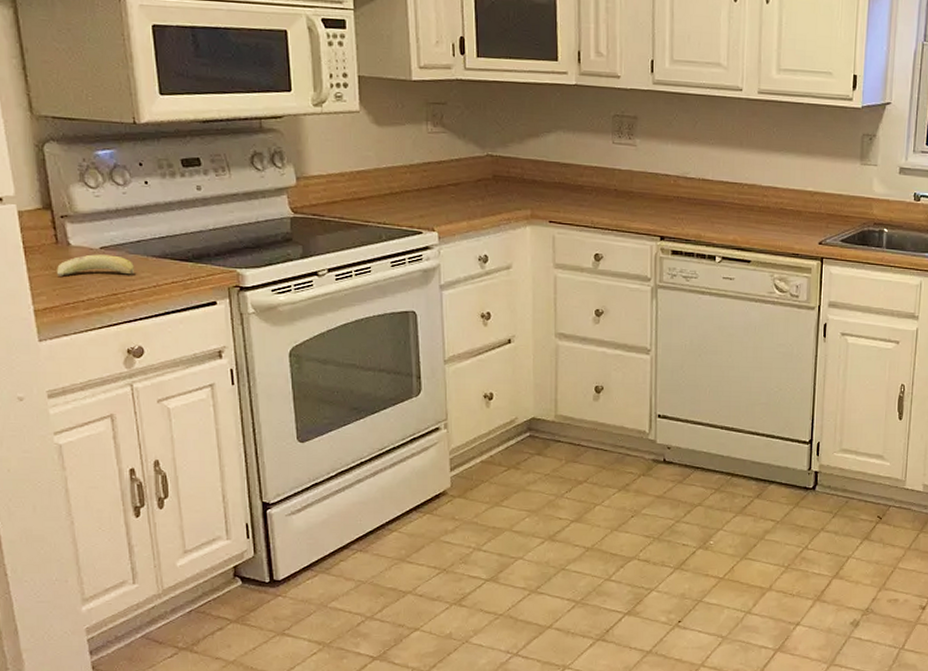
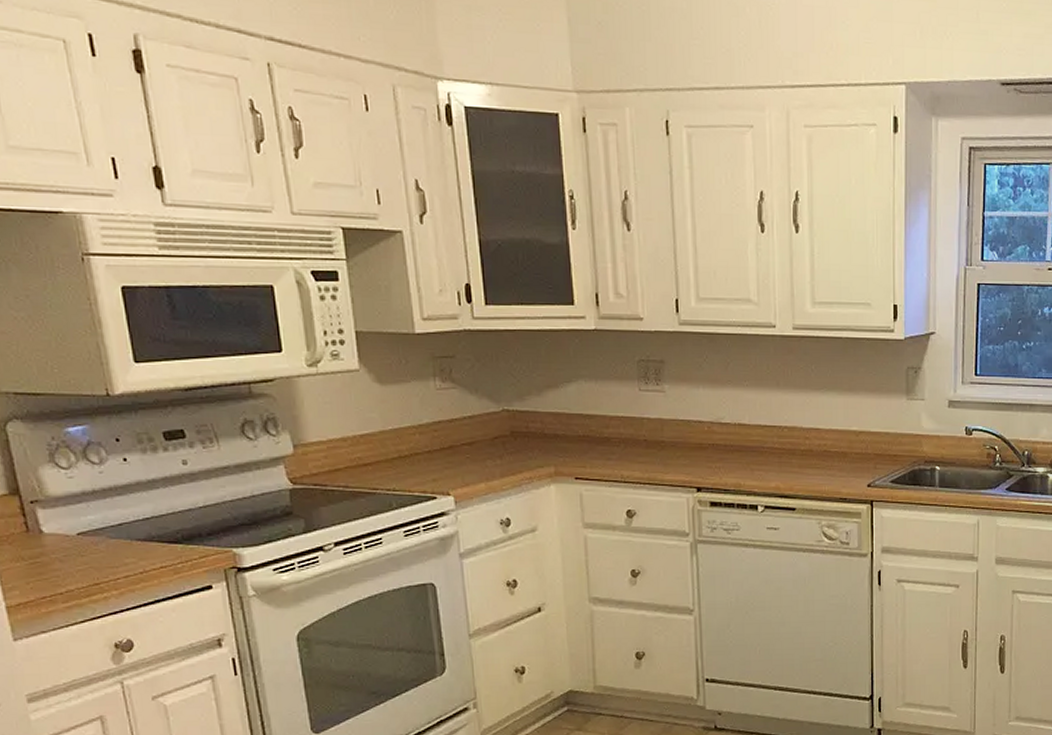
fruit: present [56,254,134,276] -> none [28,541,117,568]

